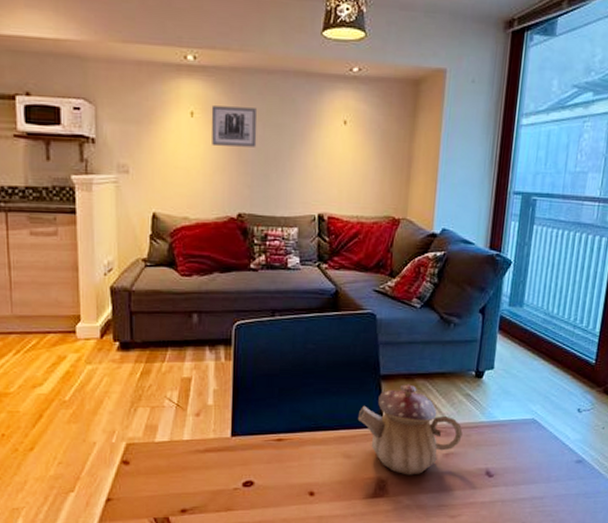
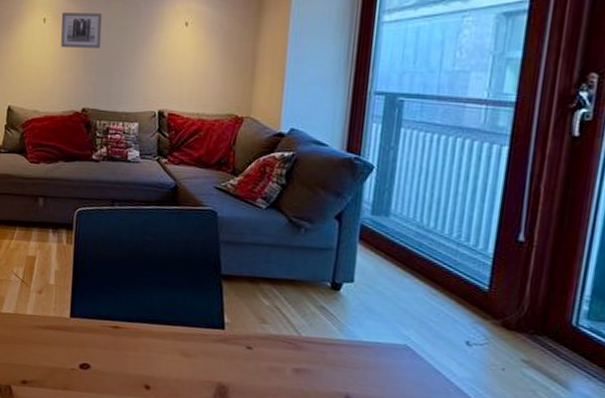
teapot: present [357,384,463,475] -> none [196,286,316,387]

